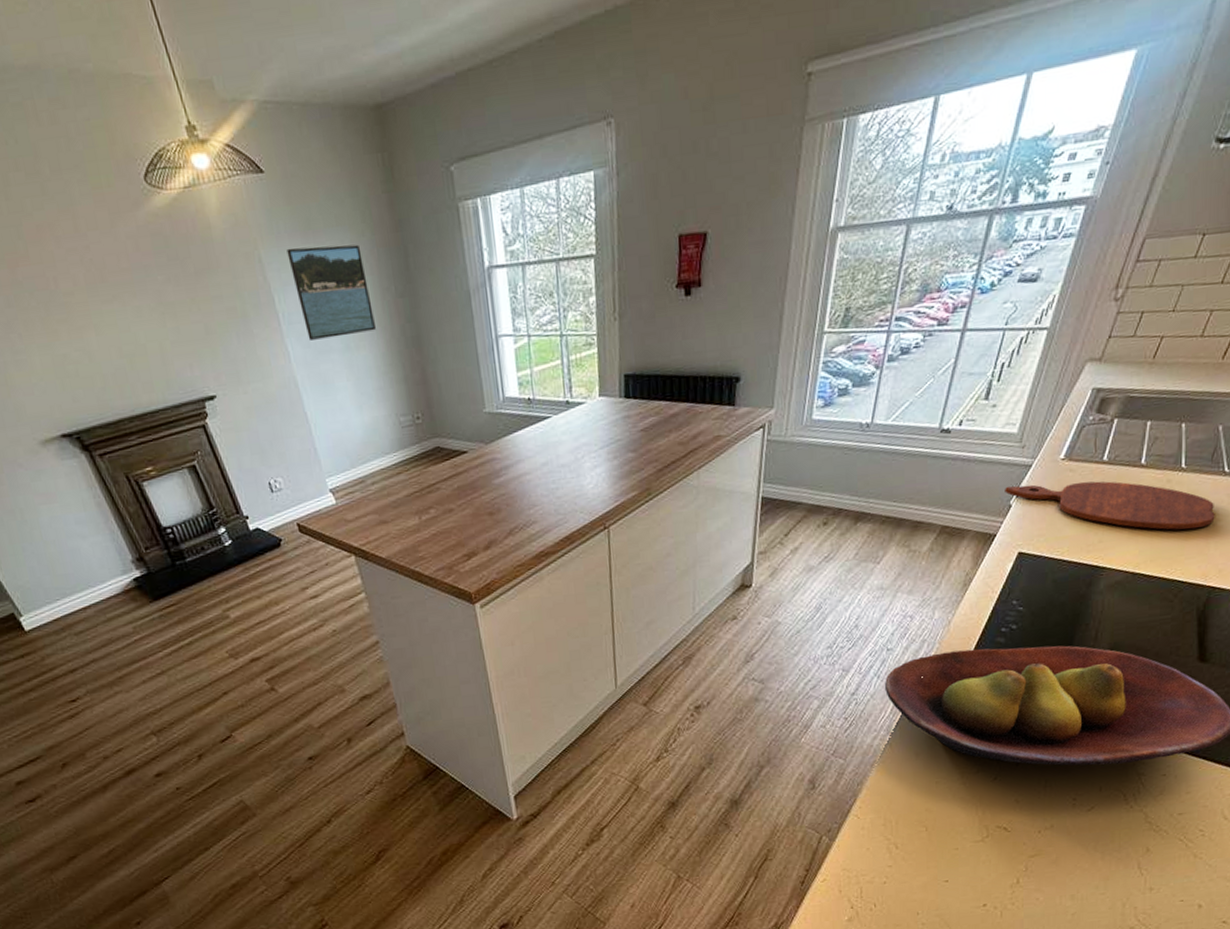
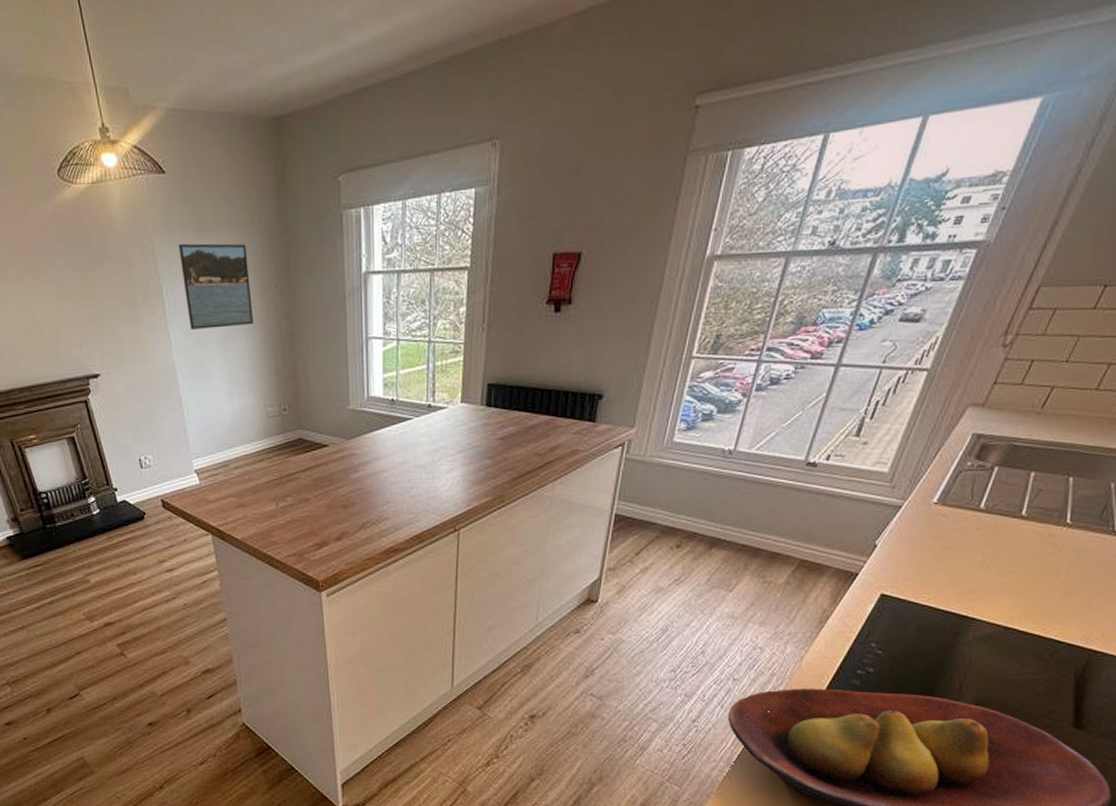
cutting board: present [1005,481,1215,530] -> none [870,525,1101,588]

